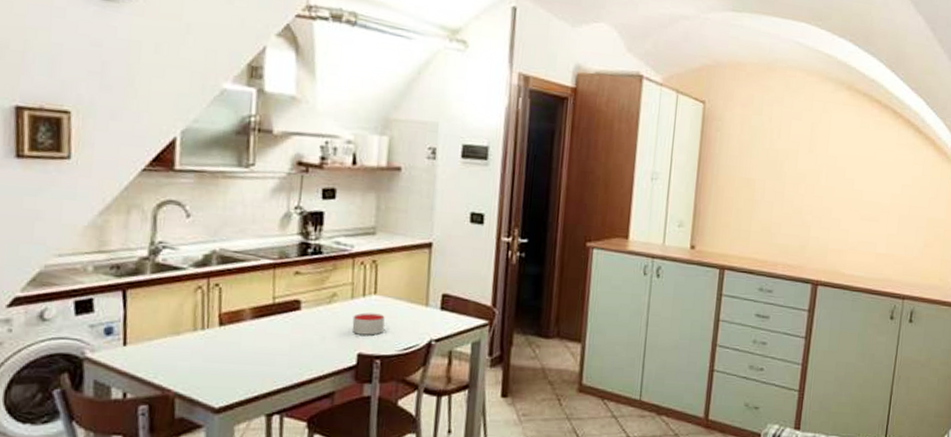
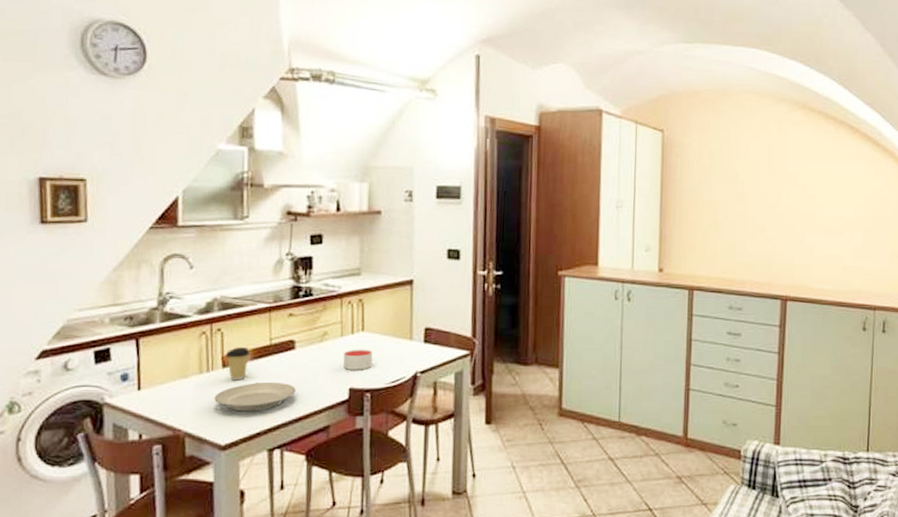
plate: none [209,343,299,374] -> present [214,381,296,412]
coffee cup: none [224,304,251,341] -> present [226,347,251,381]

